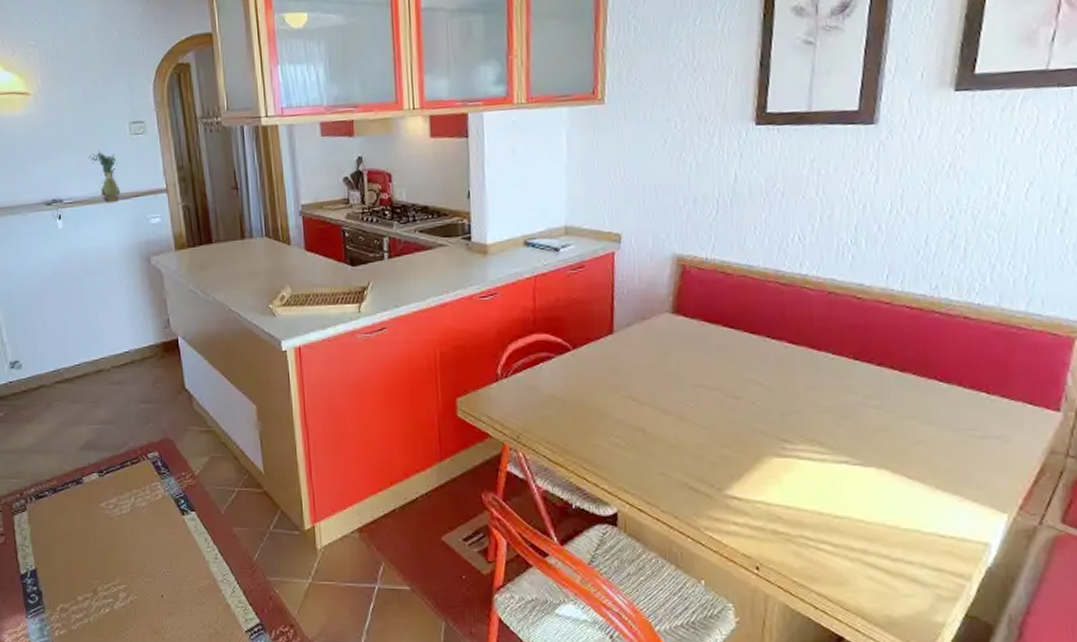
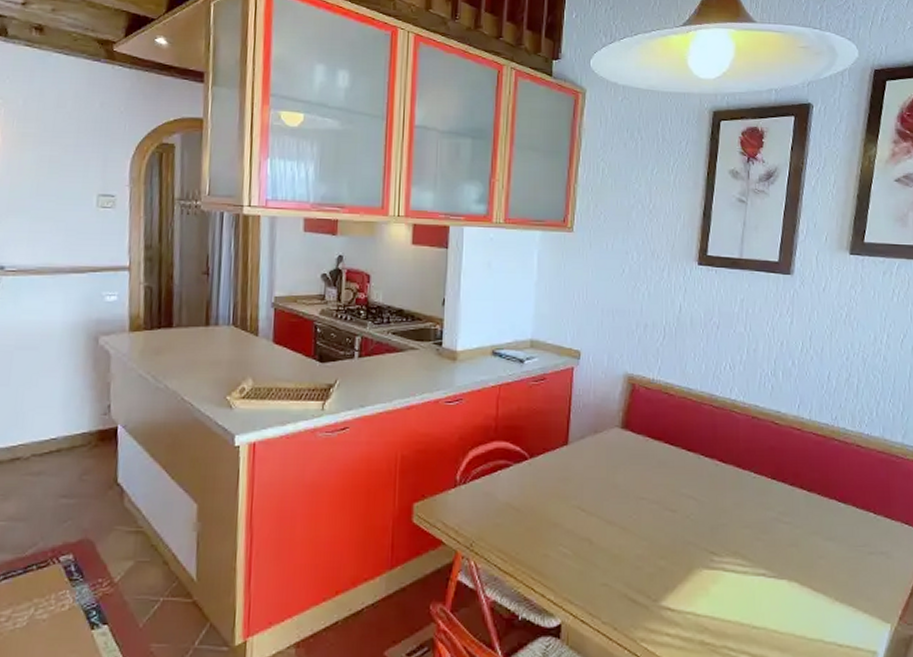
vase: present [89,151,121,204] -> none [44,220,78,276]

